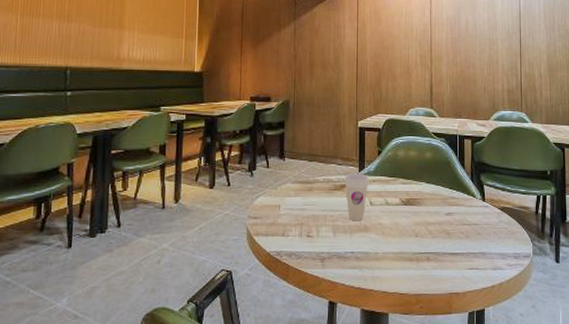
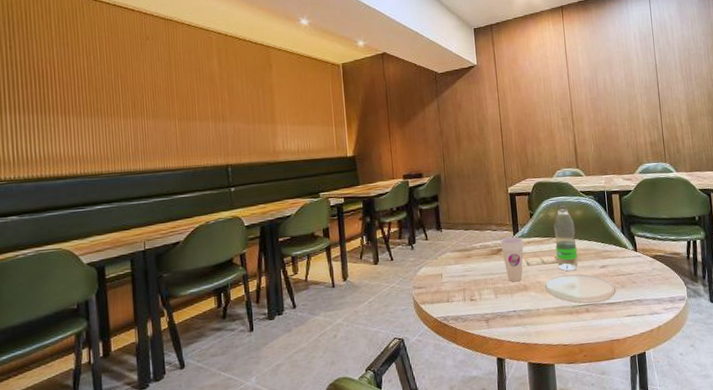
plate: none [386,218,460,252] -> present [544,273,617,304]
bottle: none [401,145,423,215] -> present [553,204,578,271]

